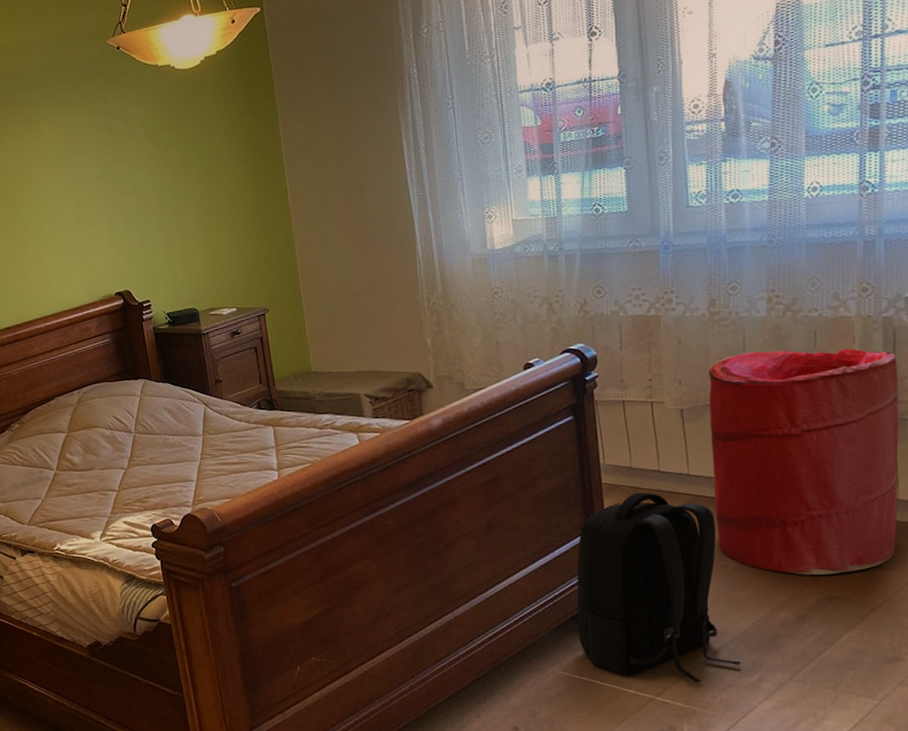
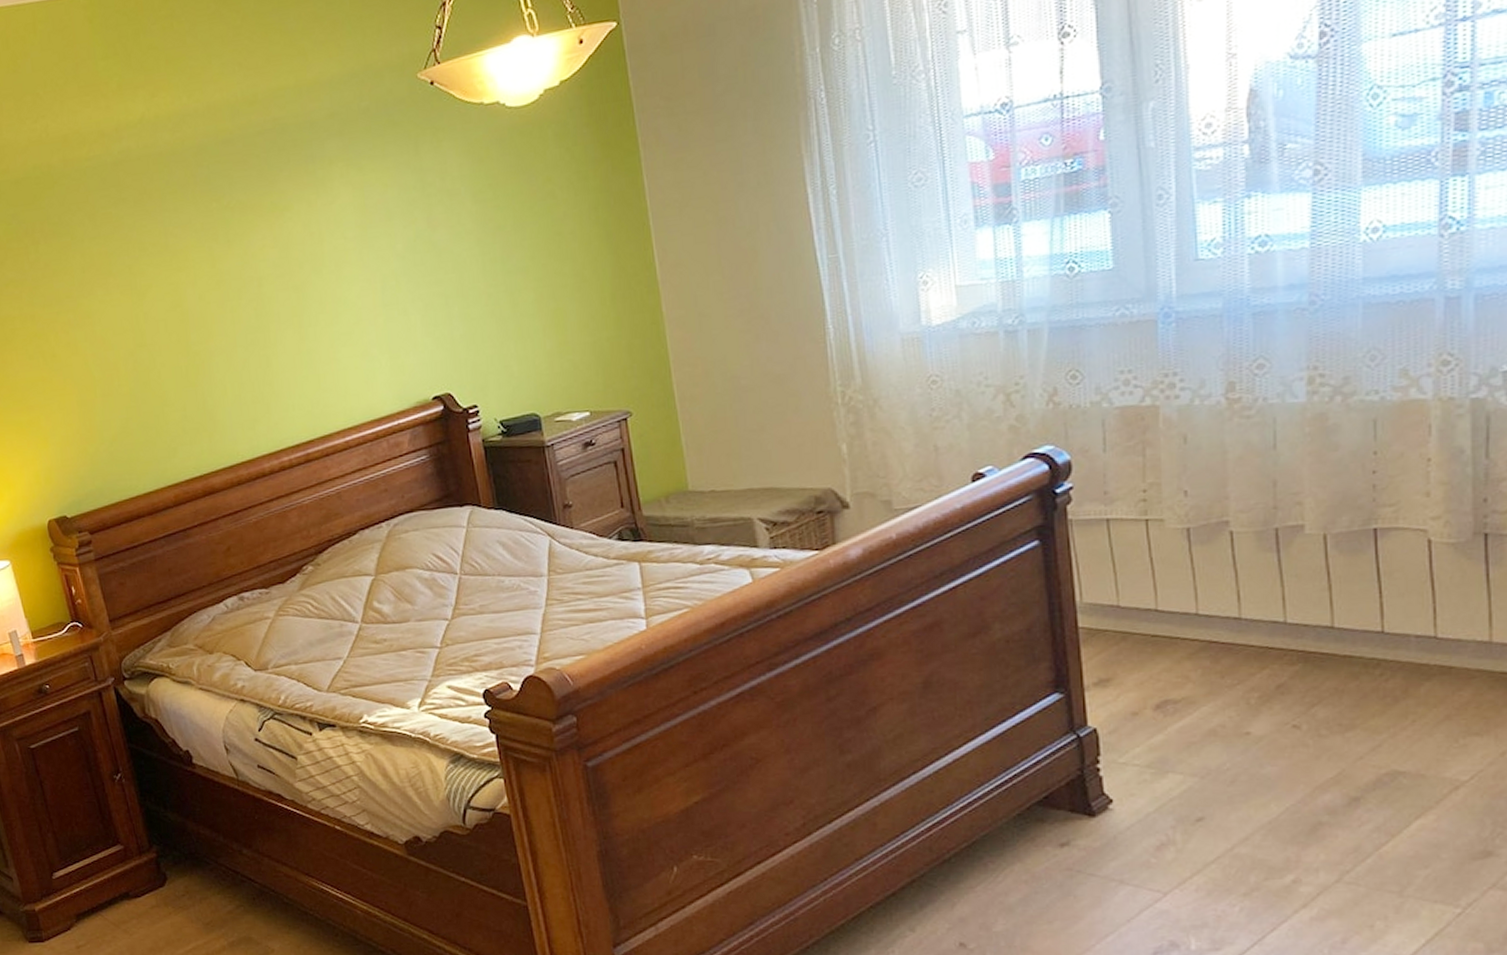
backpack: present [576,492,742,683] -> none [1044,638,1270,886]
laundry hamper: present [708,348,899,575] -> none [1224,442,1493,744]

